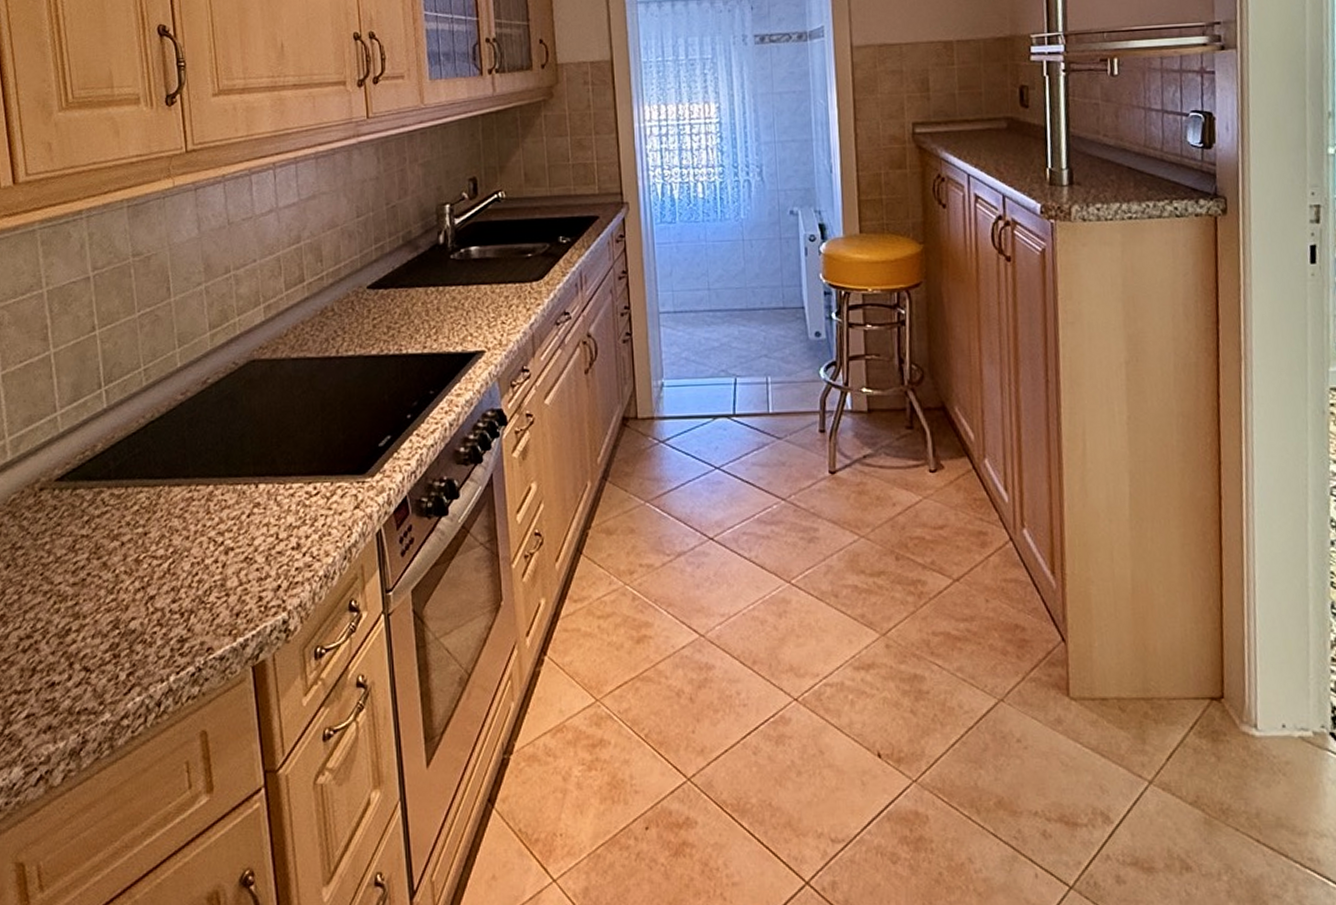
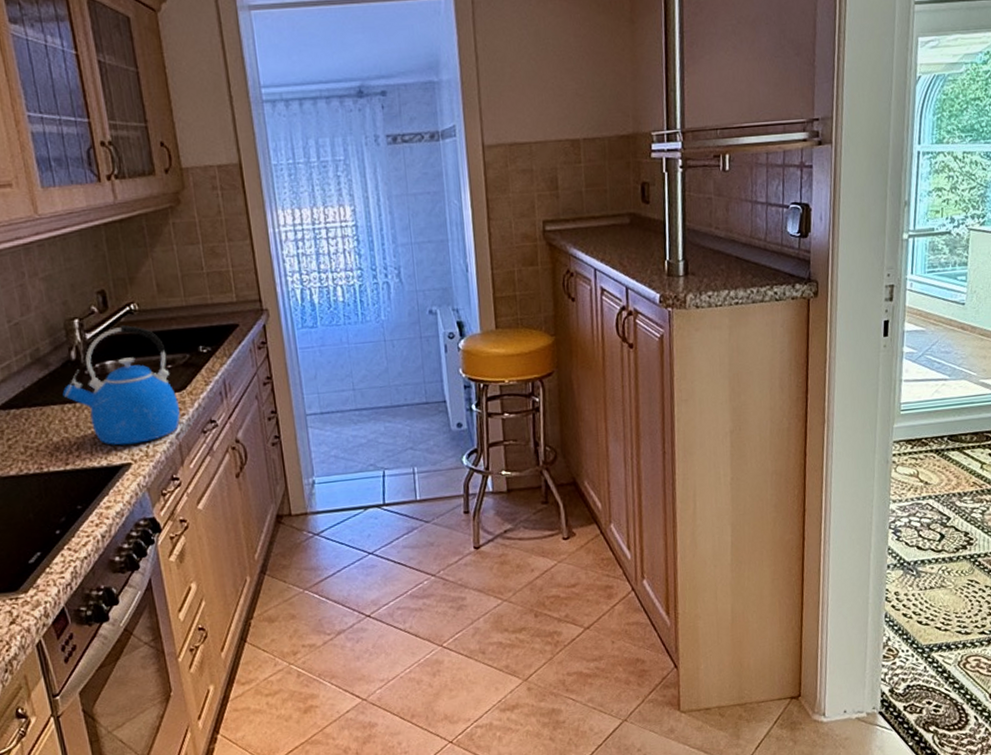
kettle: none [428,211,535,332] -> present [62,324,180,446]

